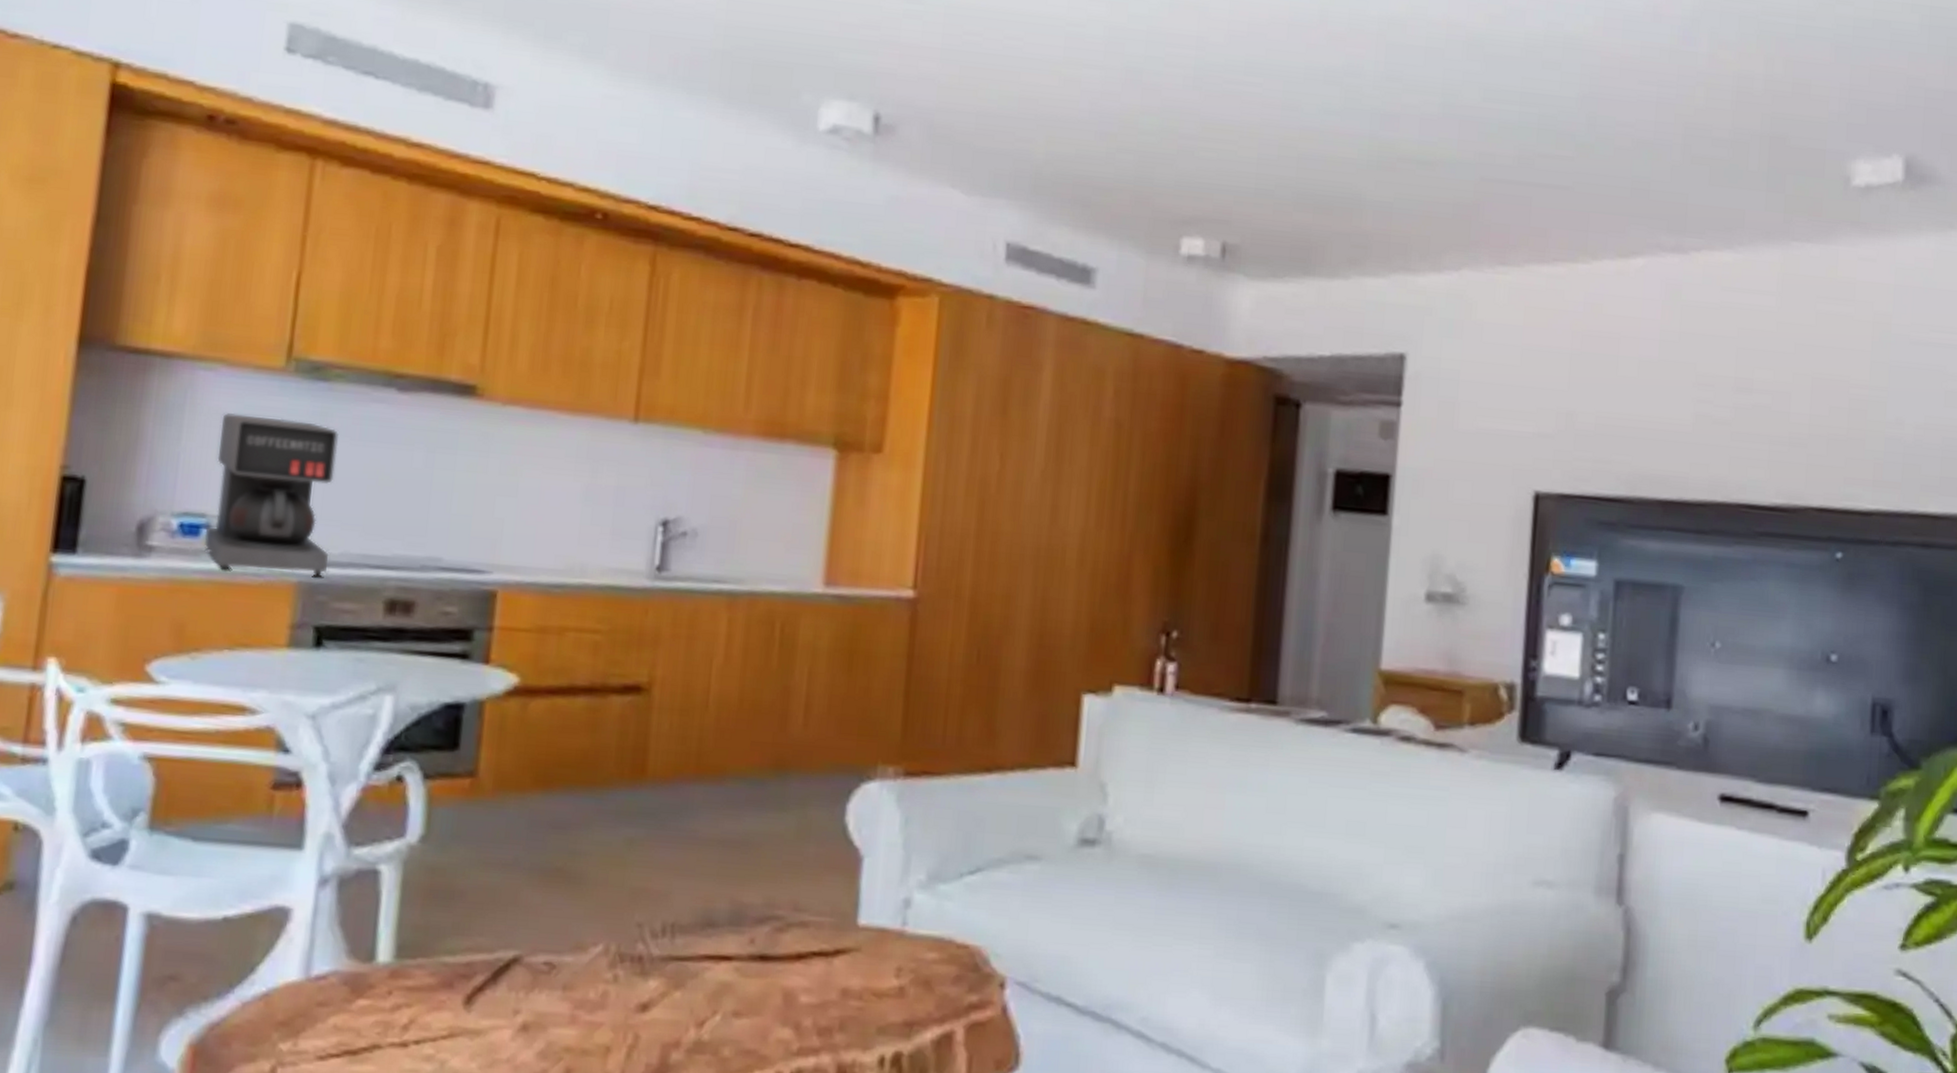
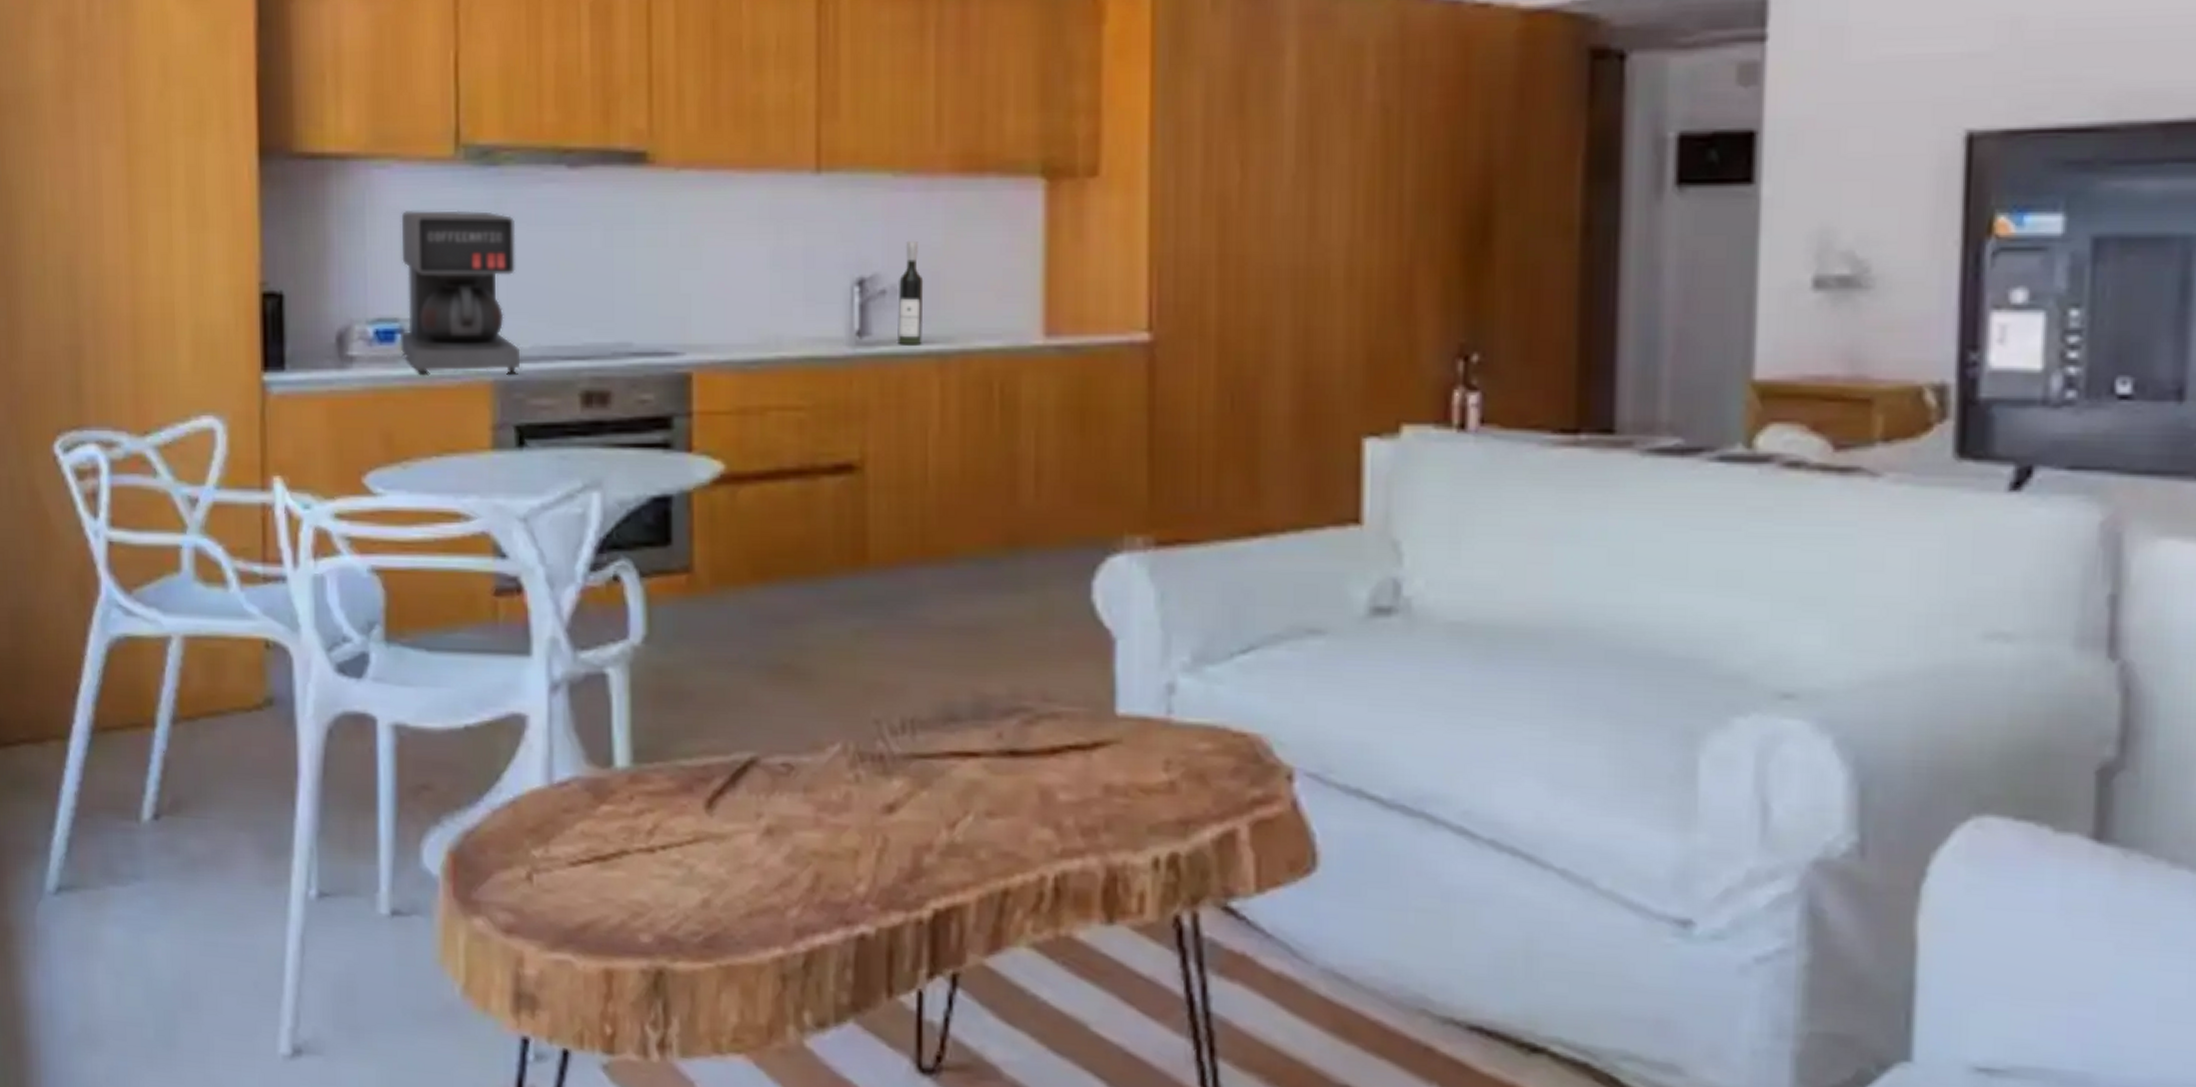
bottle: none [693,492,722,585] -> present [897,242,924,347]

